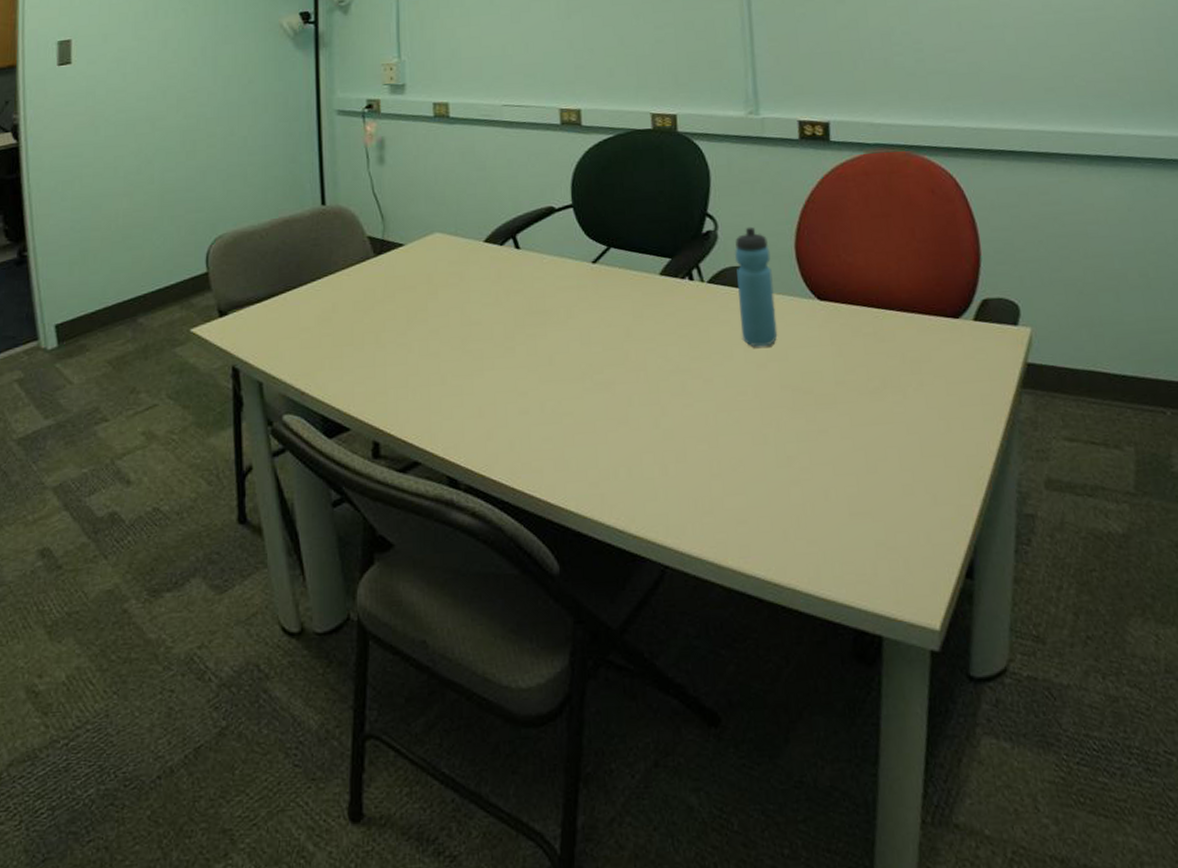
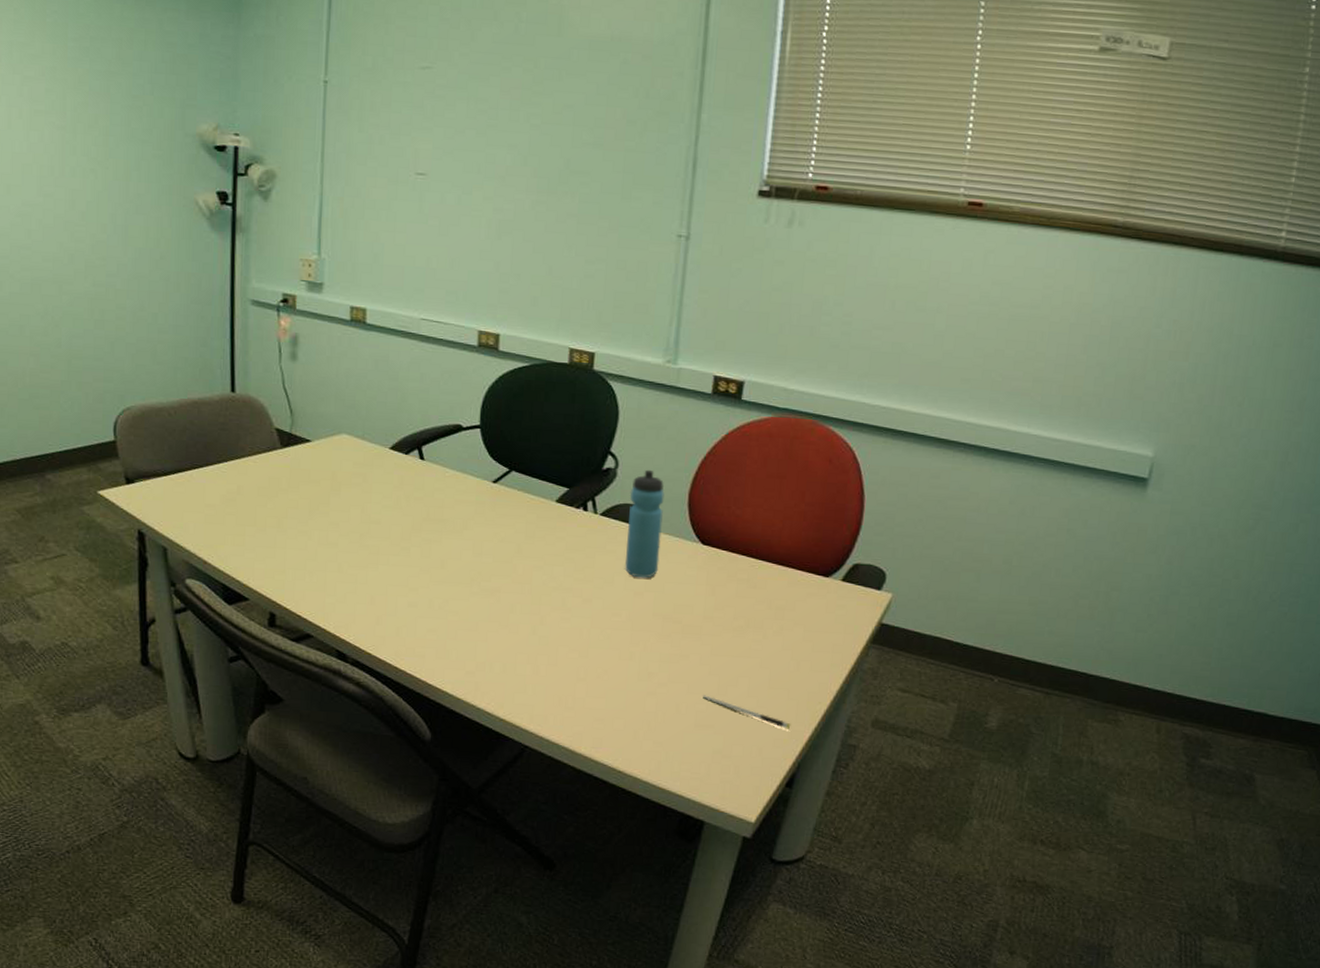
pen: none [852,475,956,505] -> present [703,695,791,729]

